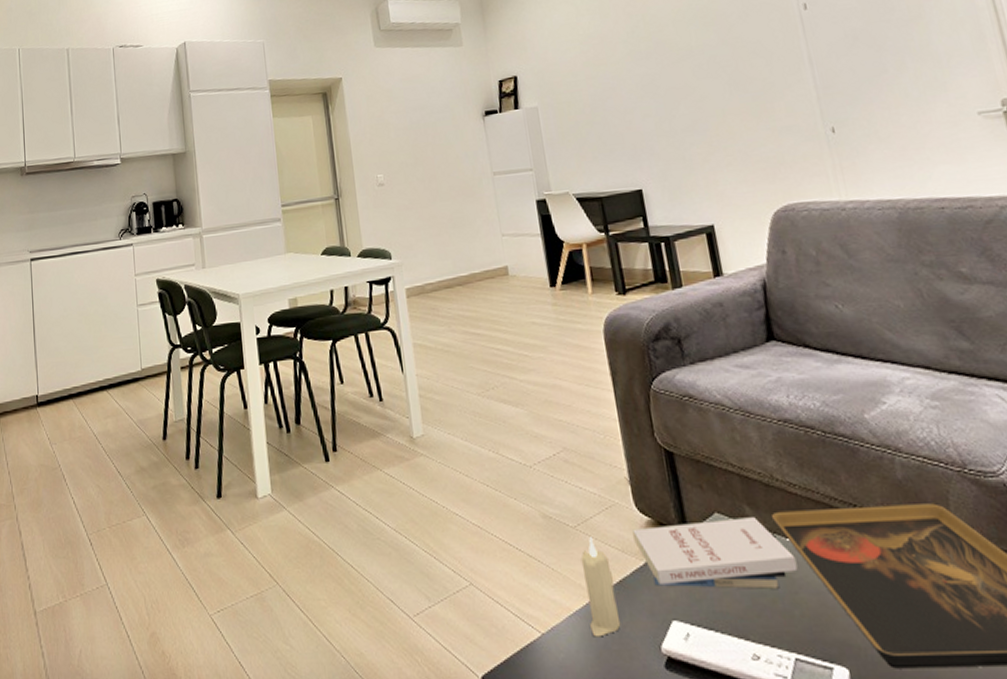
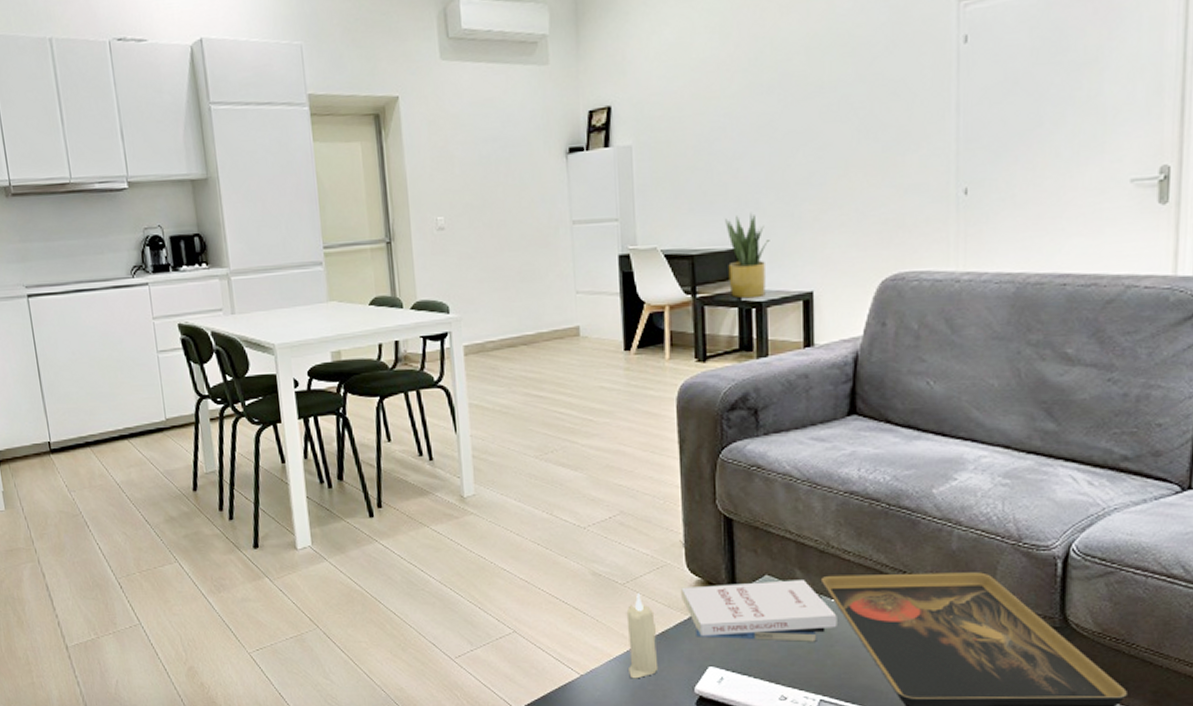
planter: none [625,158,671,235] -> present [725,213,770,299]

